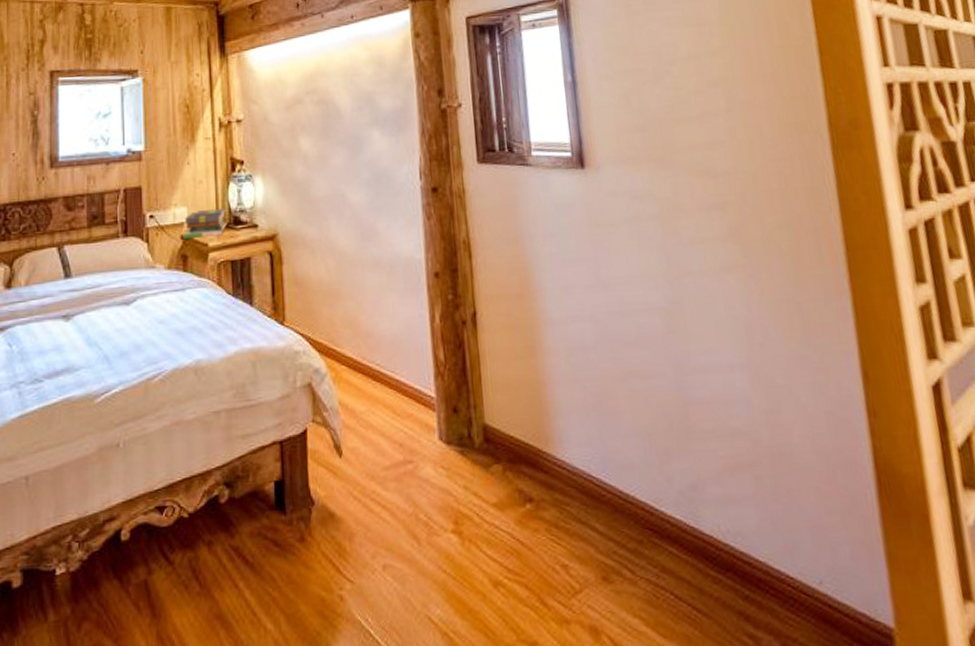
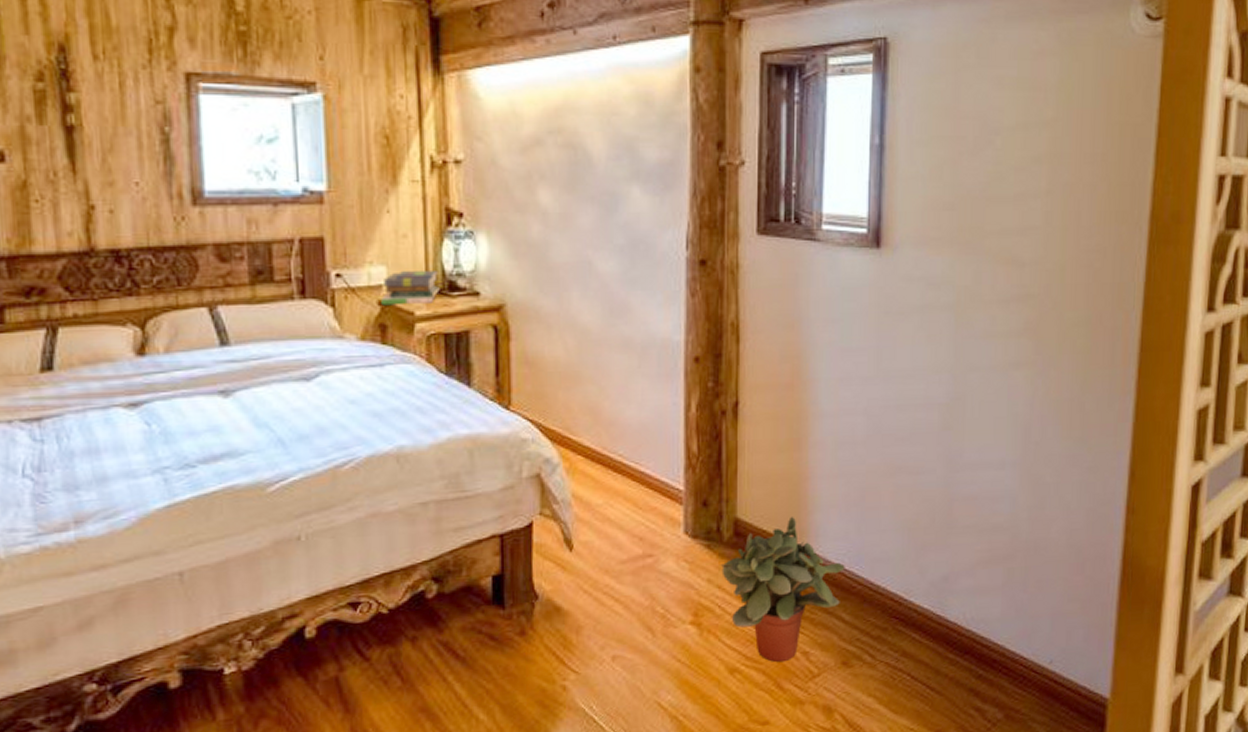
potted plant: none [474,421,593,576] -> present [720,516,845,663]

